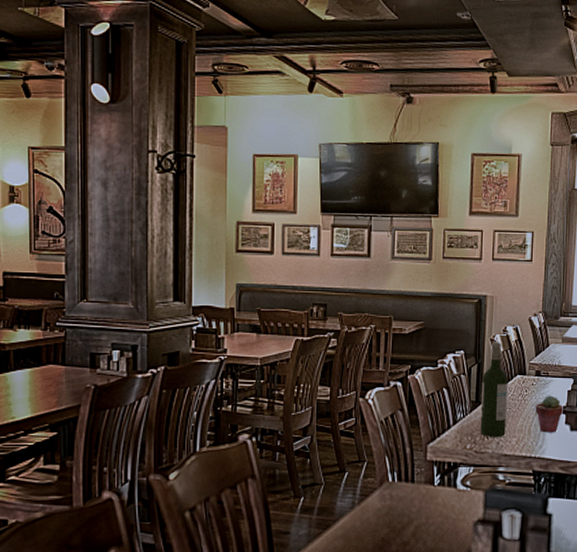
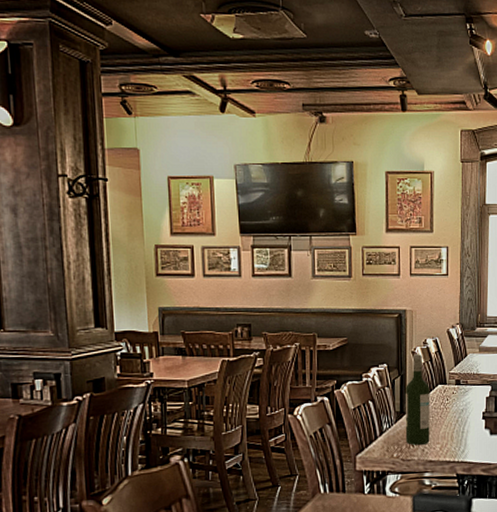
potted succulent: present [535,395,563,433] -> none [456,402,482,438]

